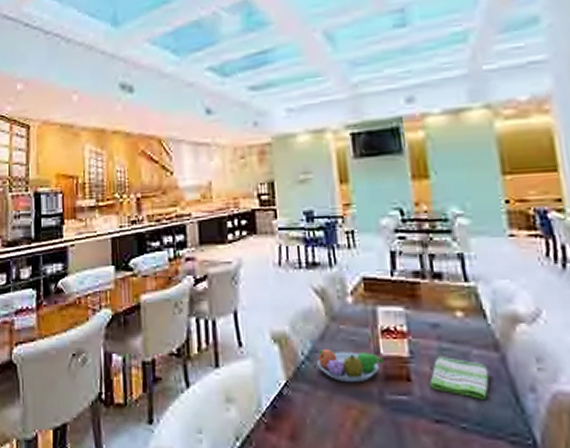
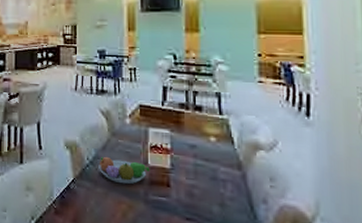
dish towel: present [429,355,490,399] -> none [184,169,232,206]

